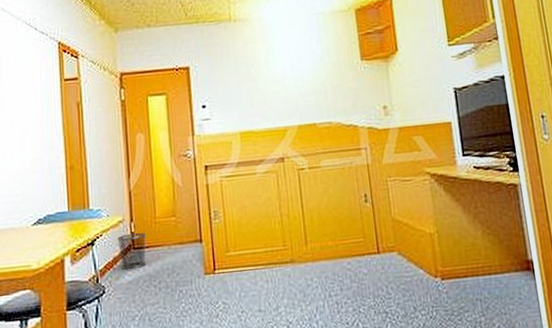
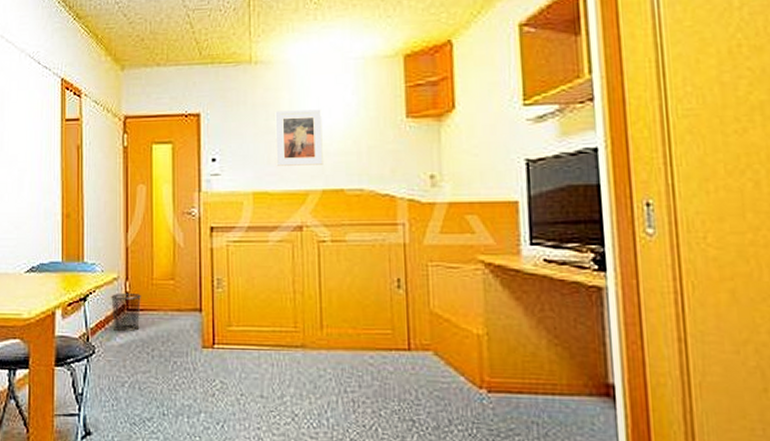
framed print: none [254,57,297,108] -> present [275,109,323,166]

